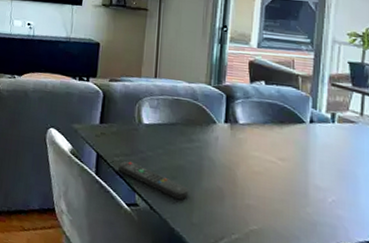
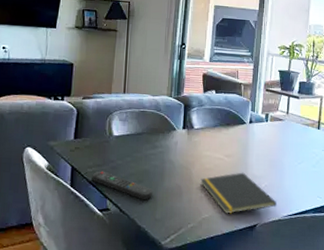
notepad: none [247,180,349,230] -> present [200,172,277,214]

